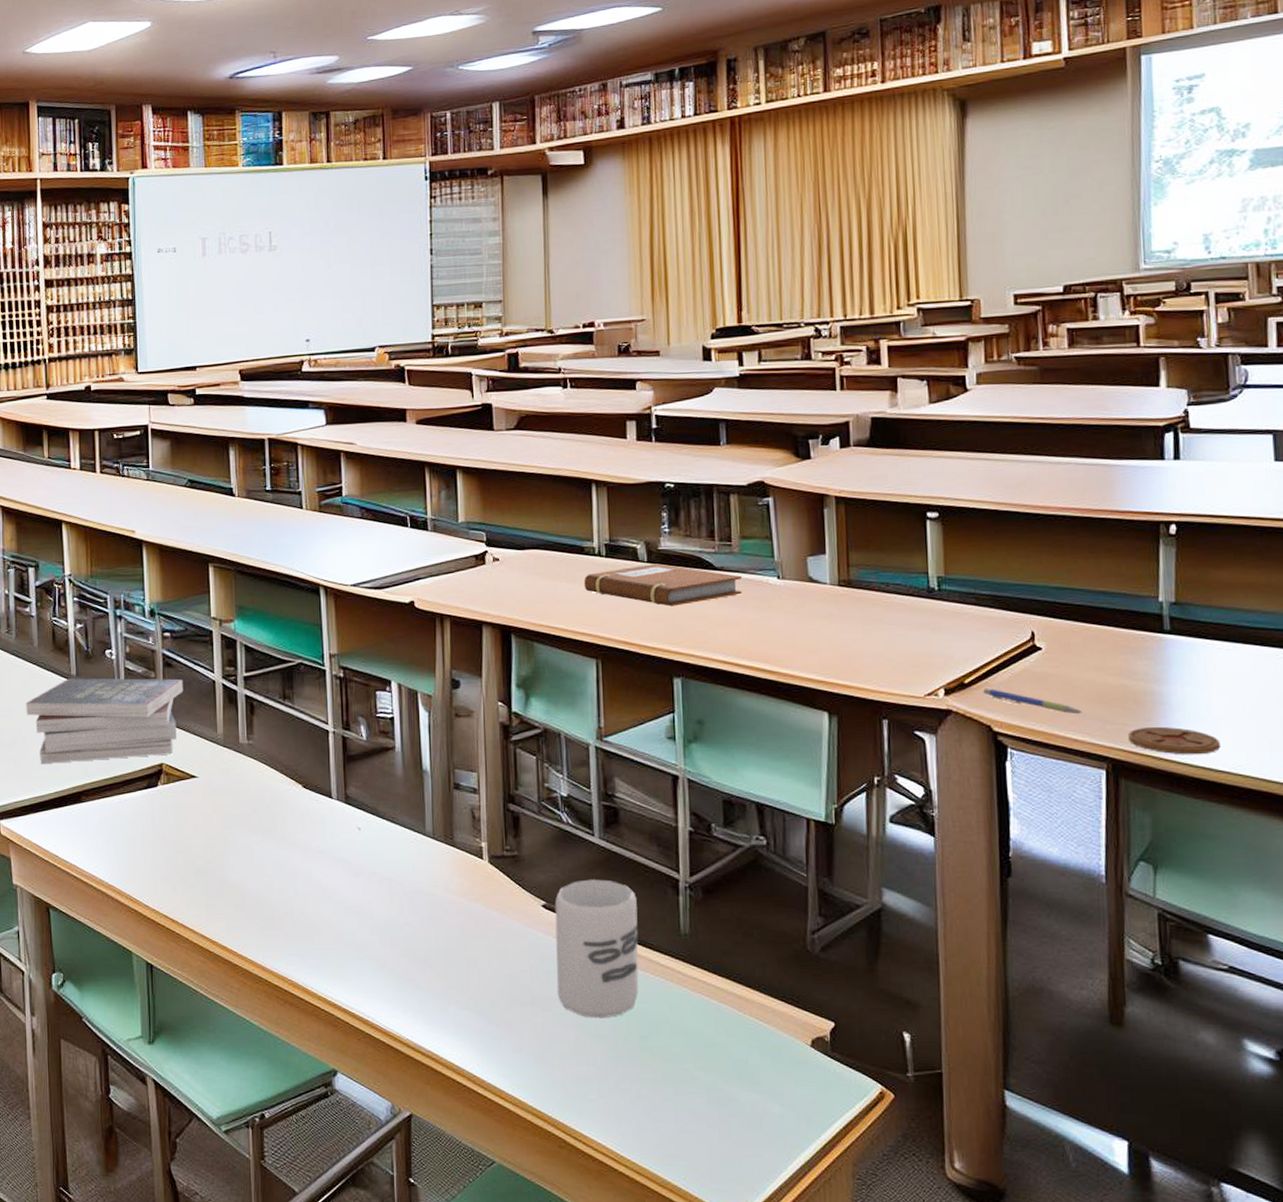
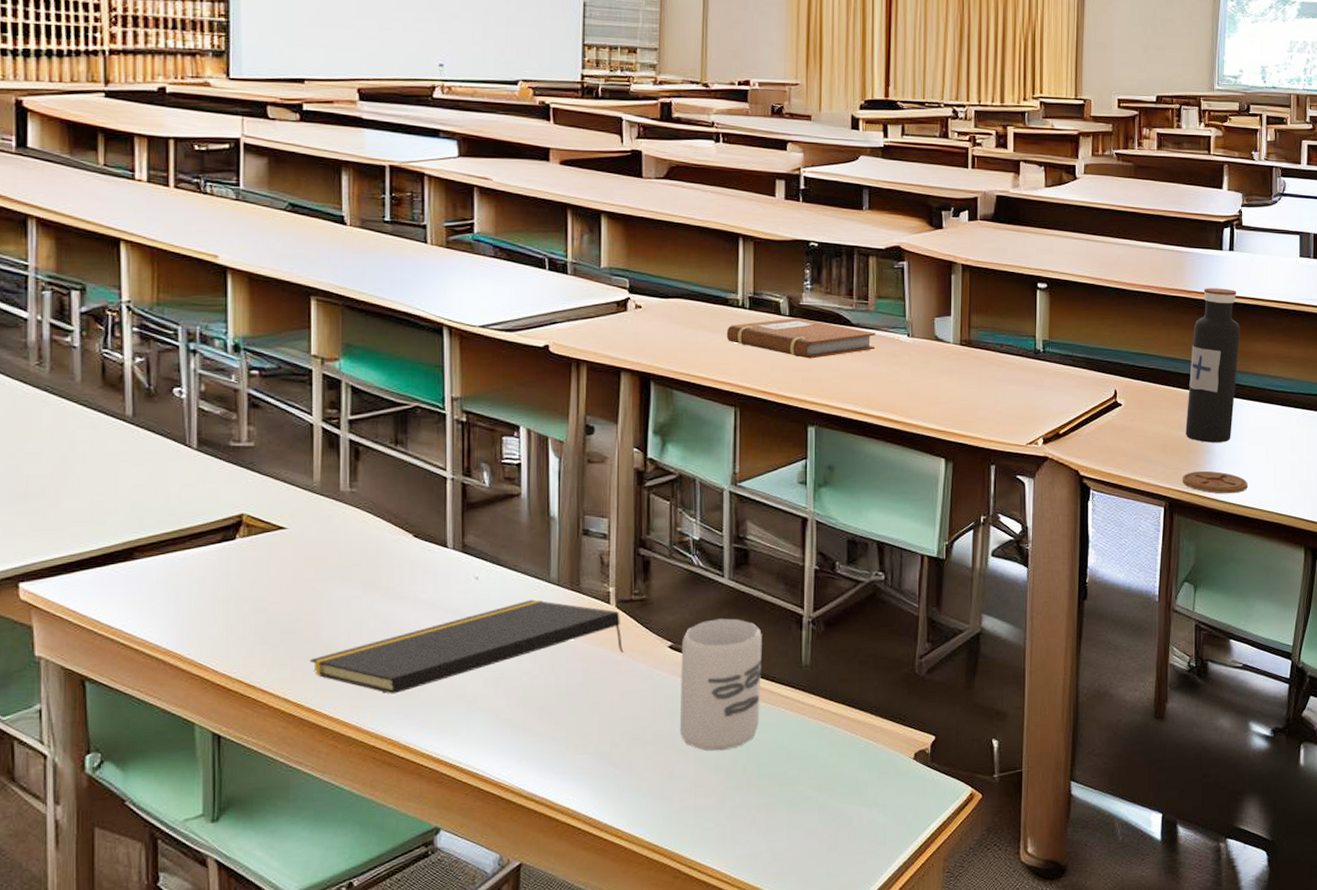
book: present [26,678,184,765] -> none [61,419,273,518]
notepad: none [221,852,499,937] -> present [310,599,624,695]
pen: present [983,687,1083,714] -> none [1074,437,1150,460]
water bottle: none [1128,505,1196,692] -> present [1185,288,1240,443]

